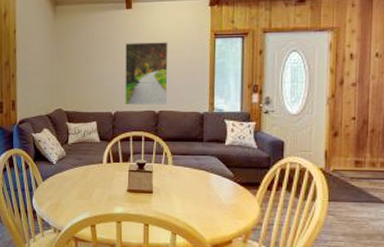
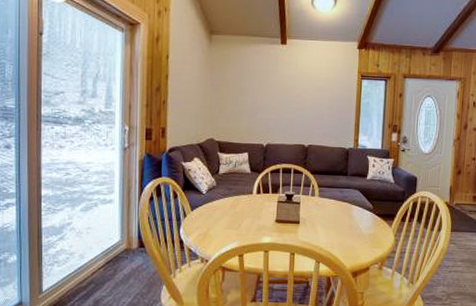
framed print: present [125,42,168,105] -> none [276,78,319,139]

